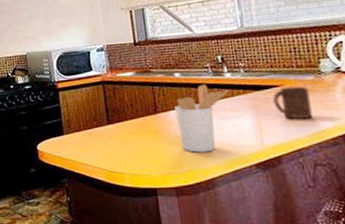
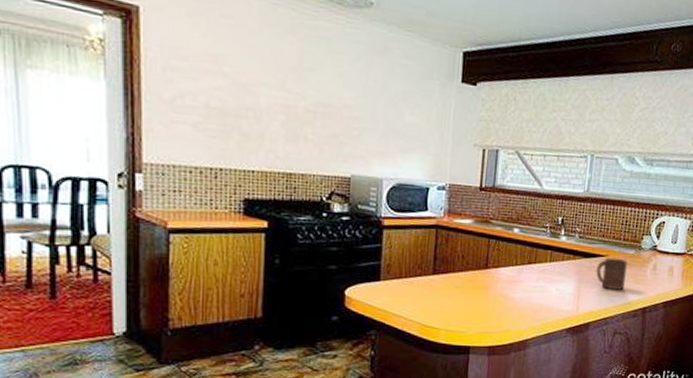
utensil holder: present [174,84,229,153] -> none [504,244,560,314]

